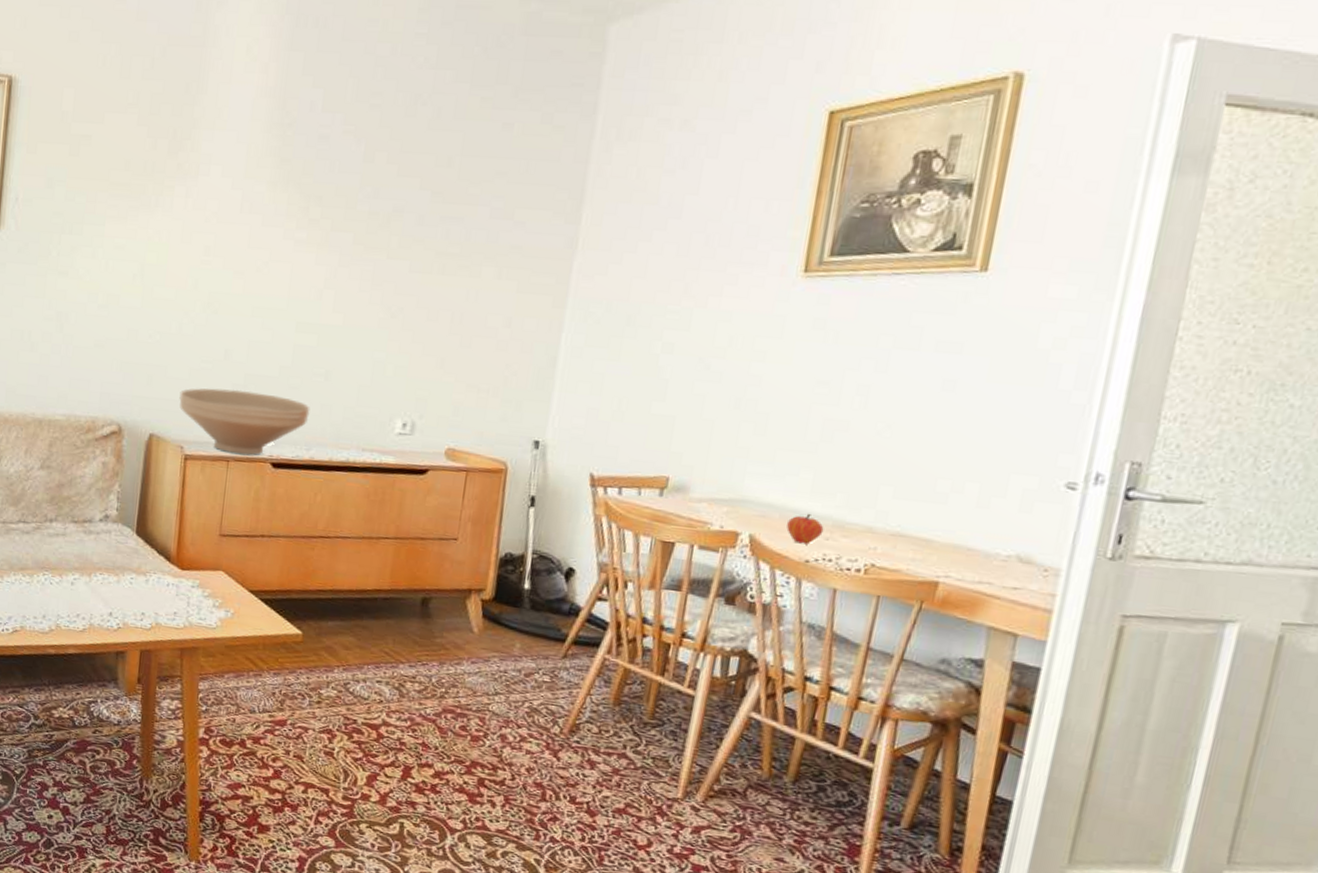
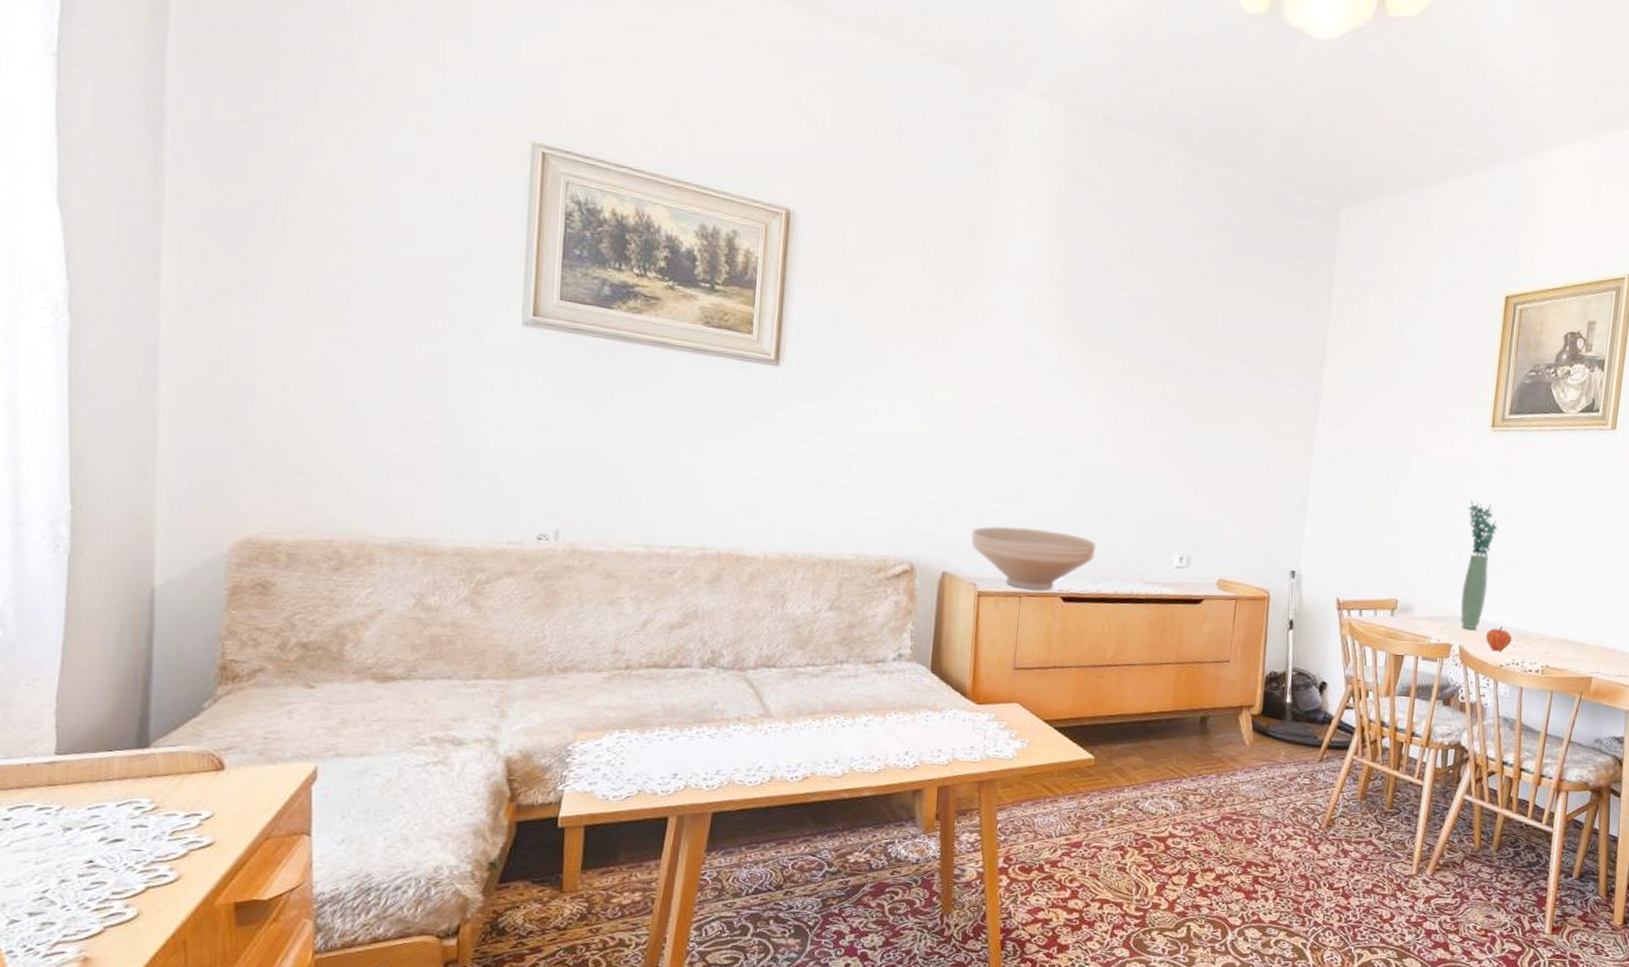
vase: none [752,360,808,518] -> present [1460,500,1497,631]

